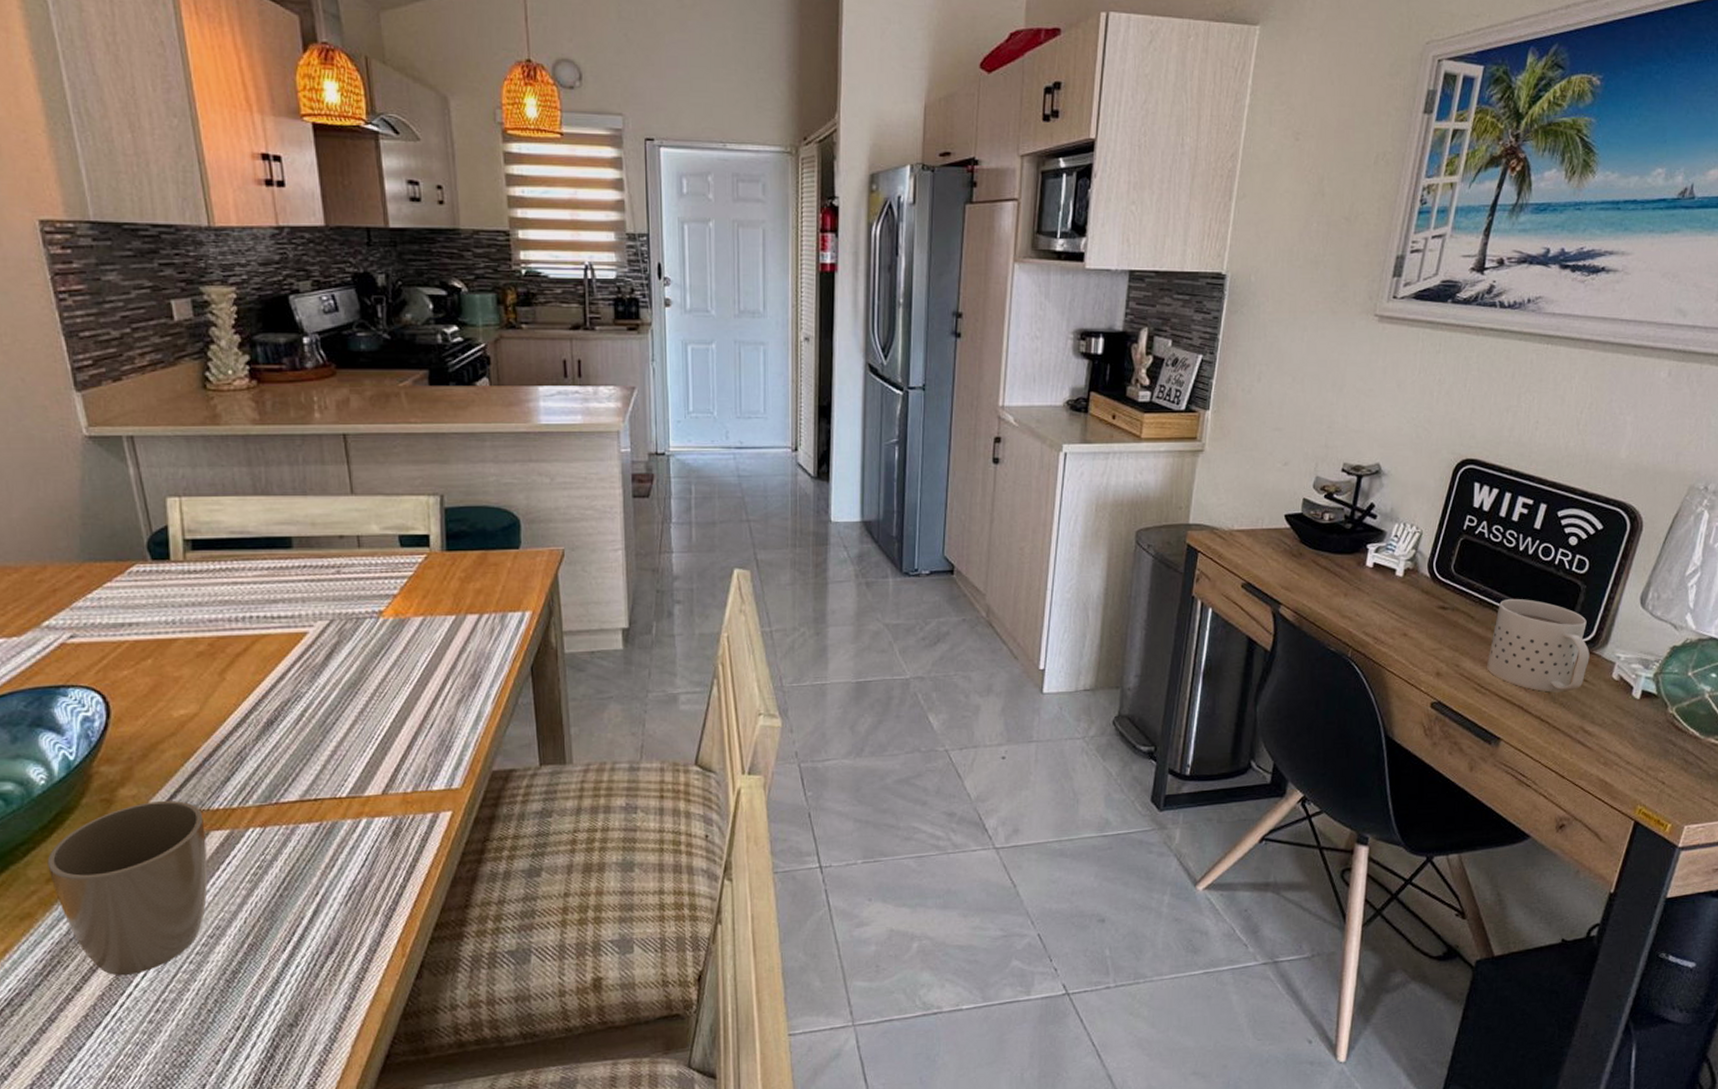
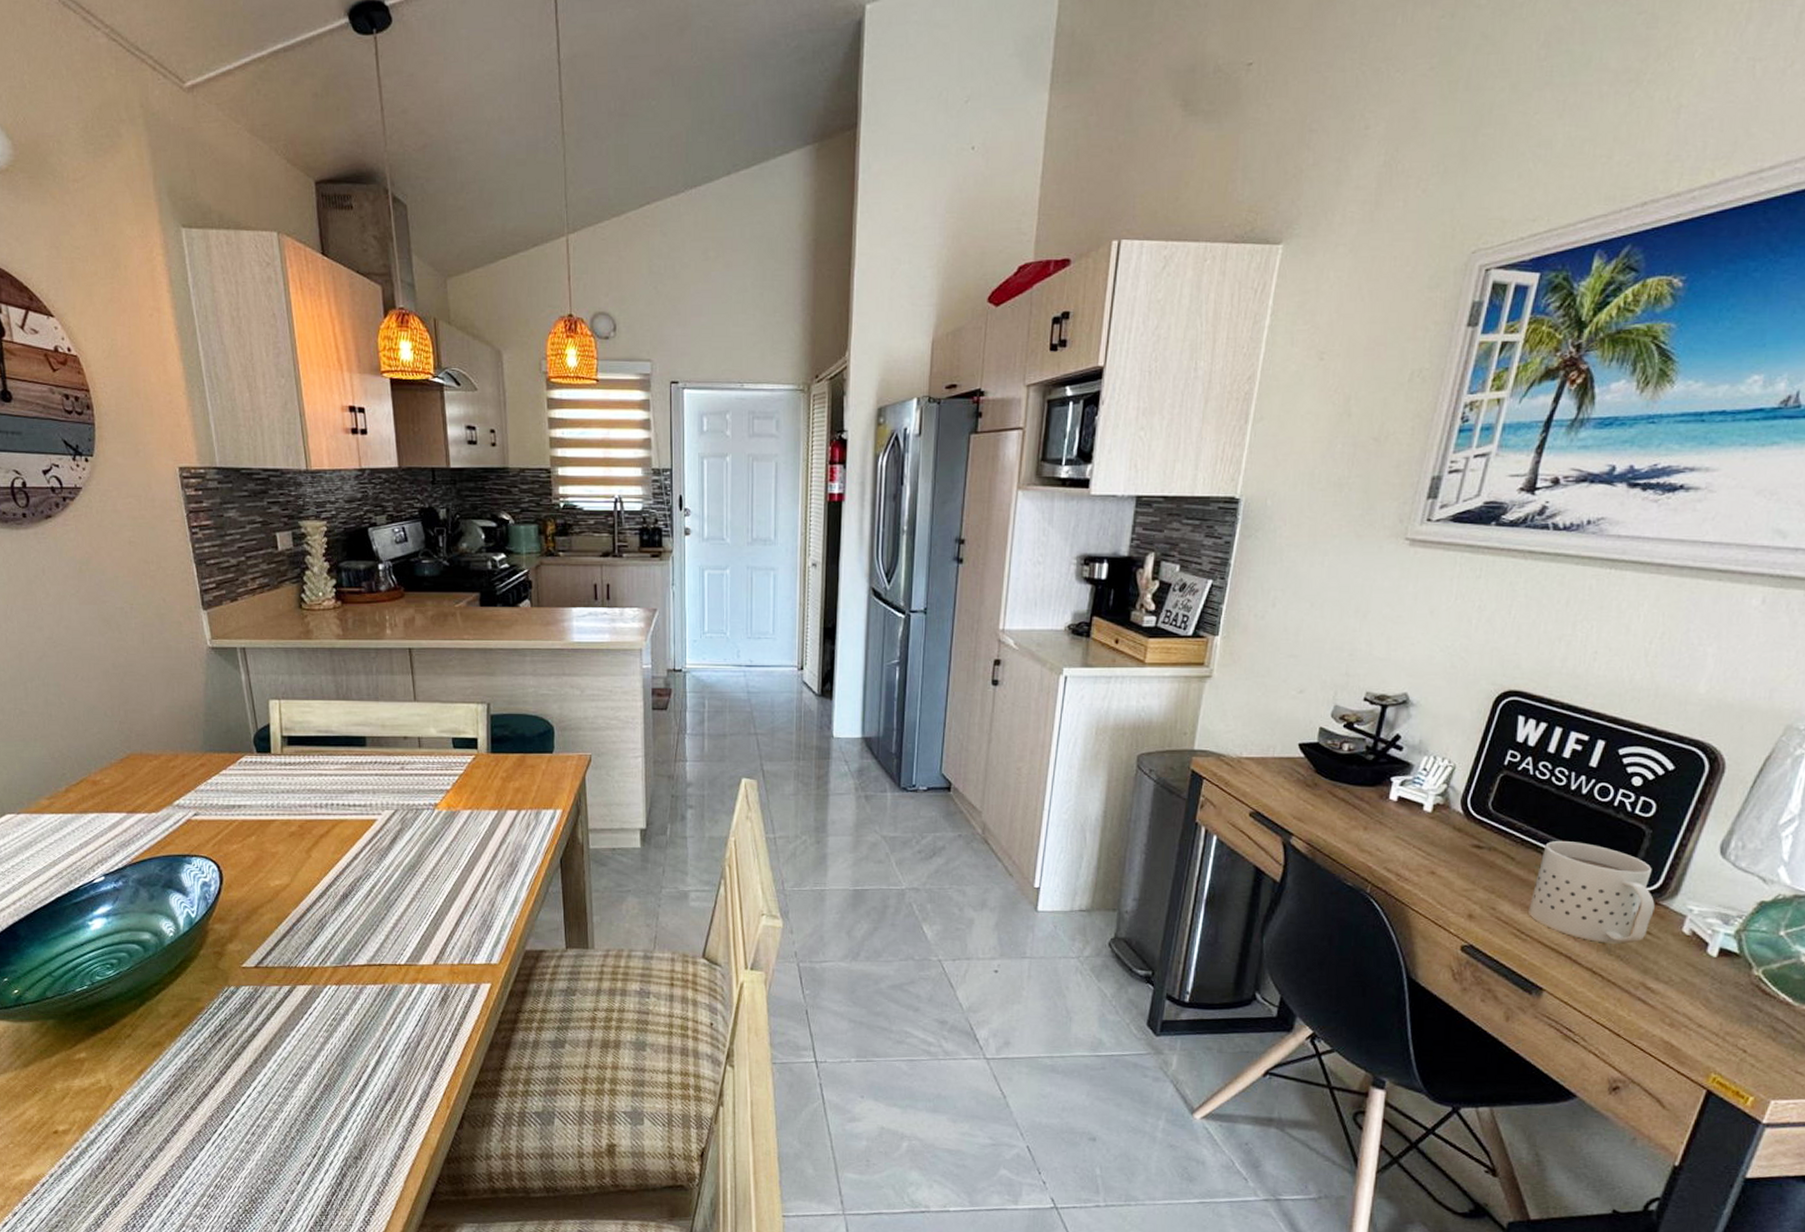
cup: present [47,800,208,976] -> none [173,956,294,1102]

